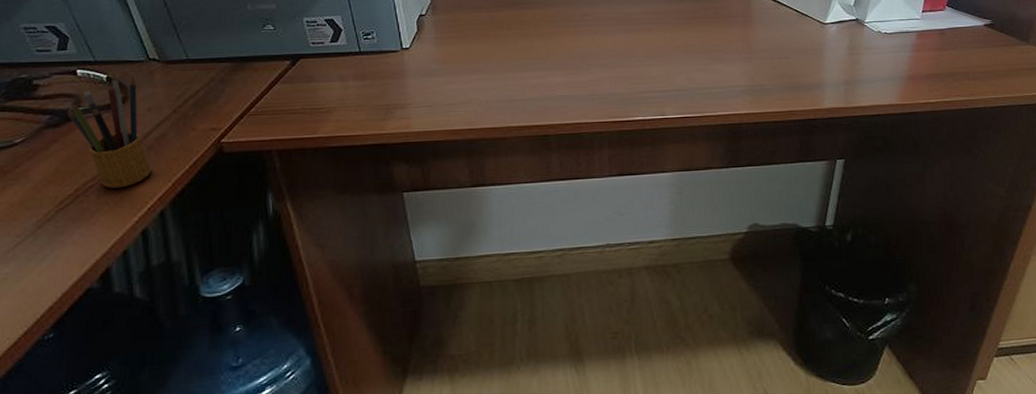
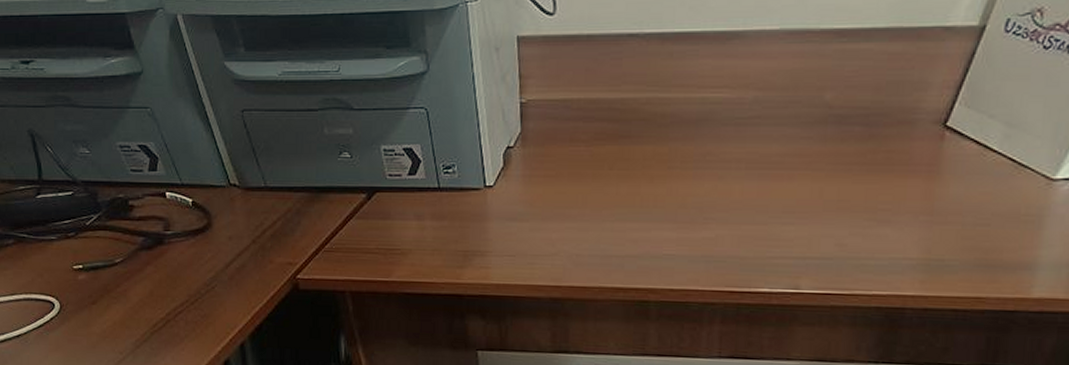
pencil box: present [67,73,151,189] -> none [158,197,232,316]

